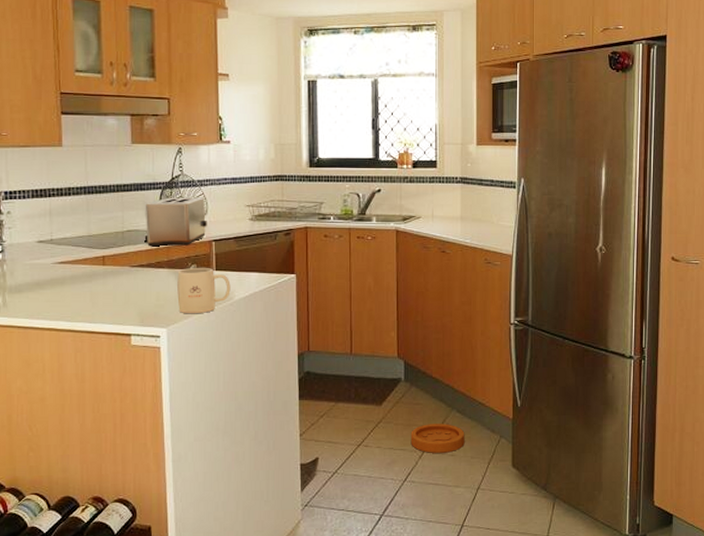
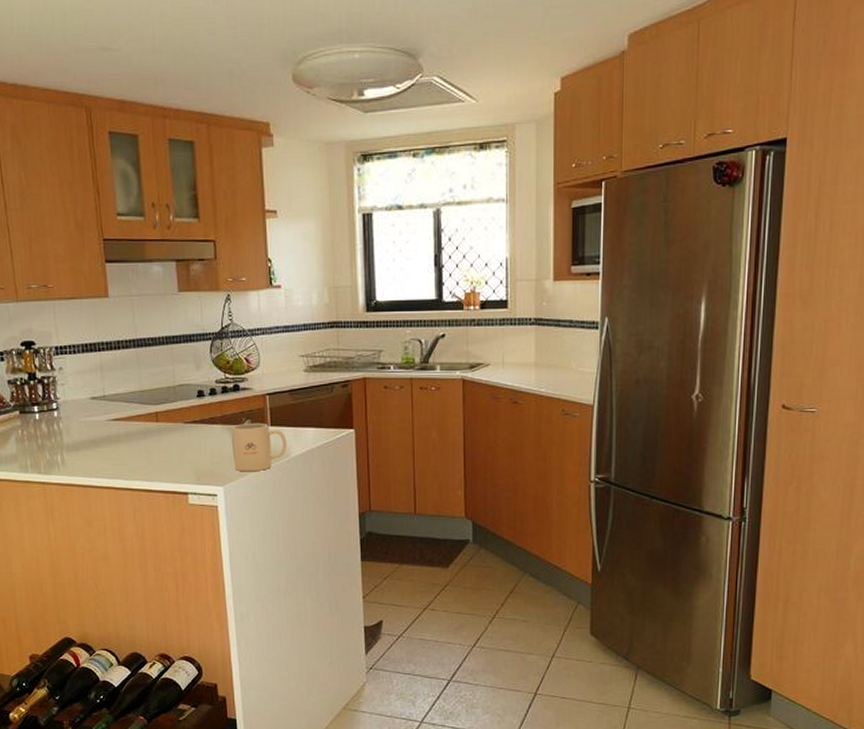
toaster: present [145,197,207,247] -> none [195,348,260,402]
pet bowl: present [410,423,465,453] -> none [480,588,539,618]

